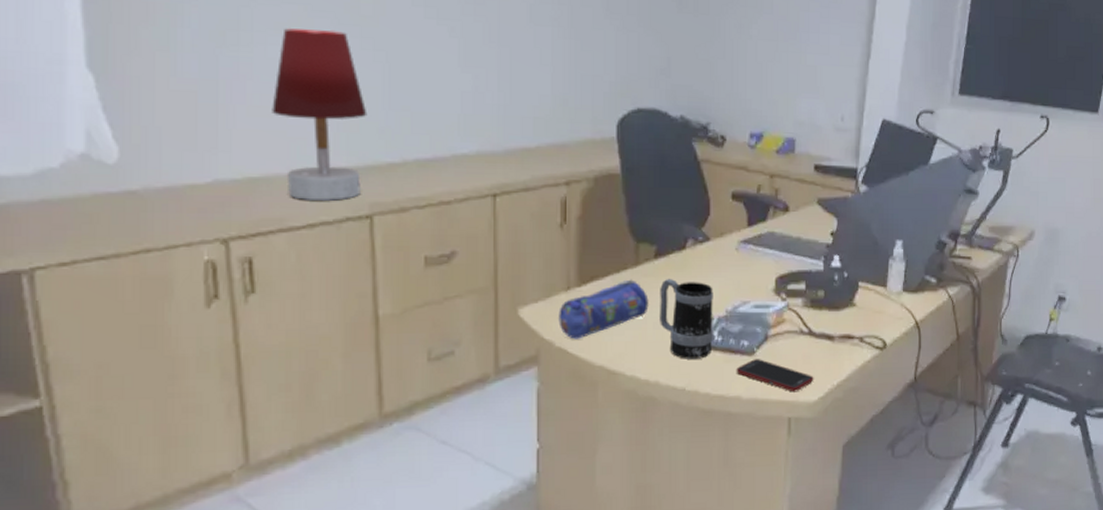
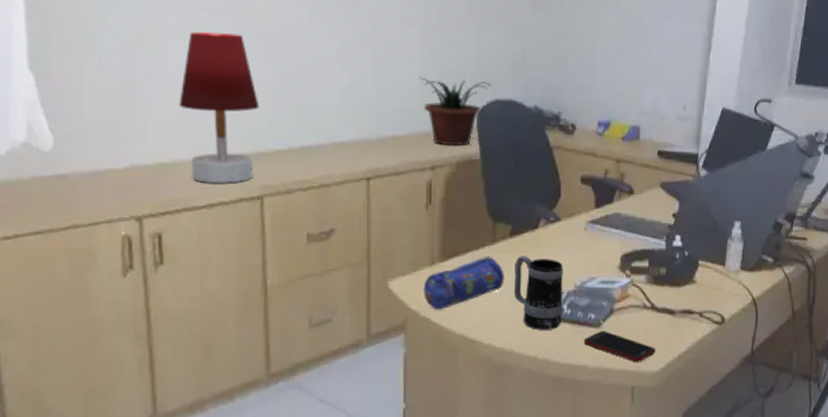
potted plant: none [551,82,633,159] -> present [419,77,492,146]

